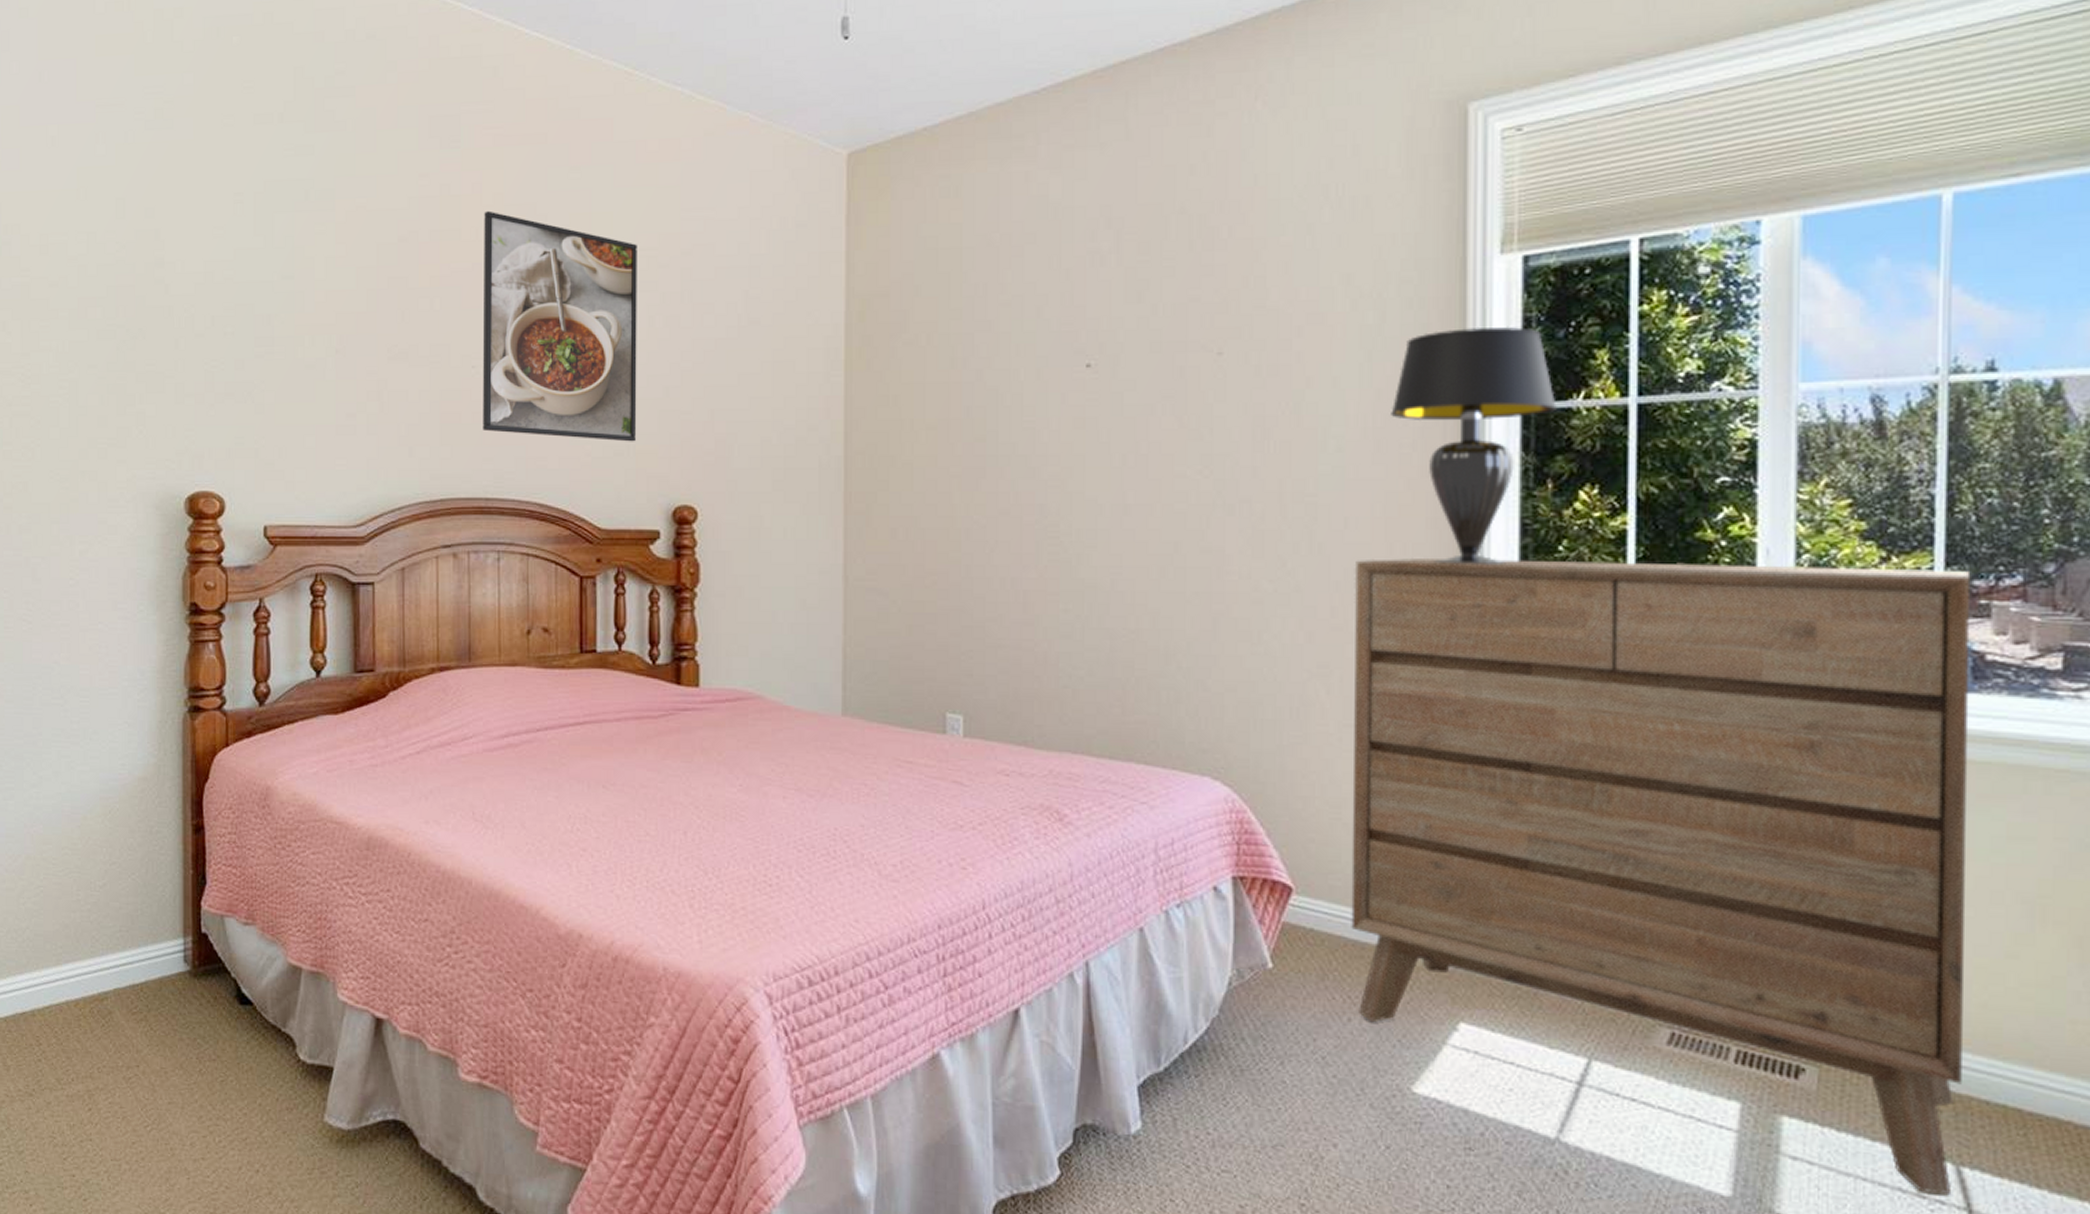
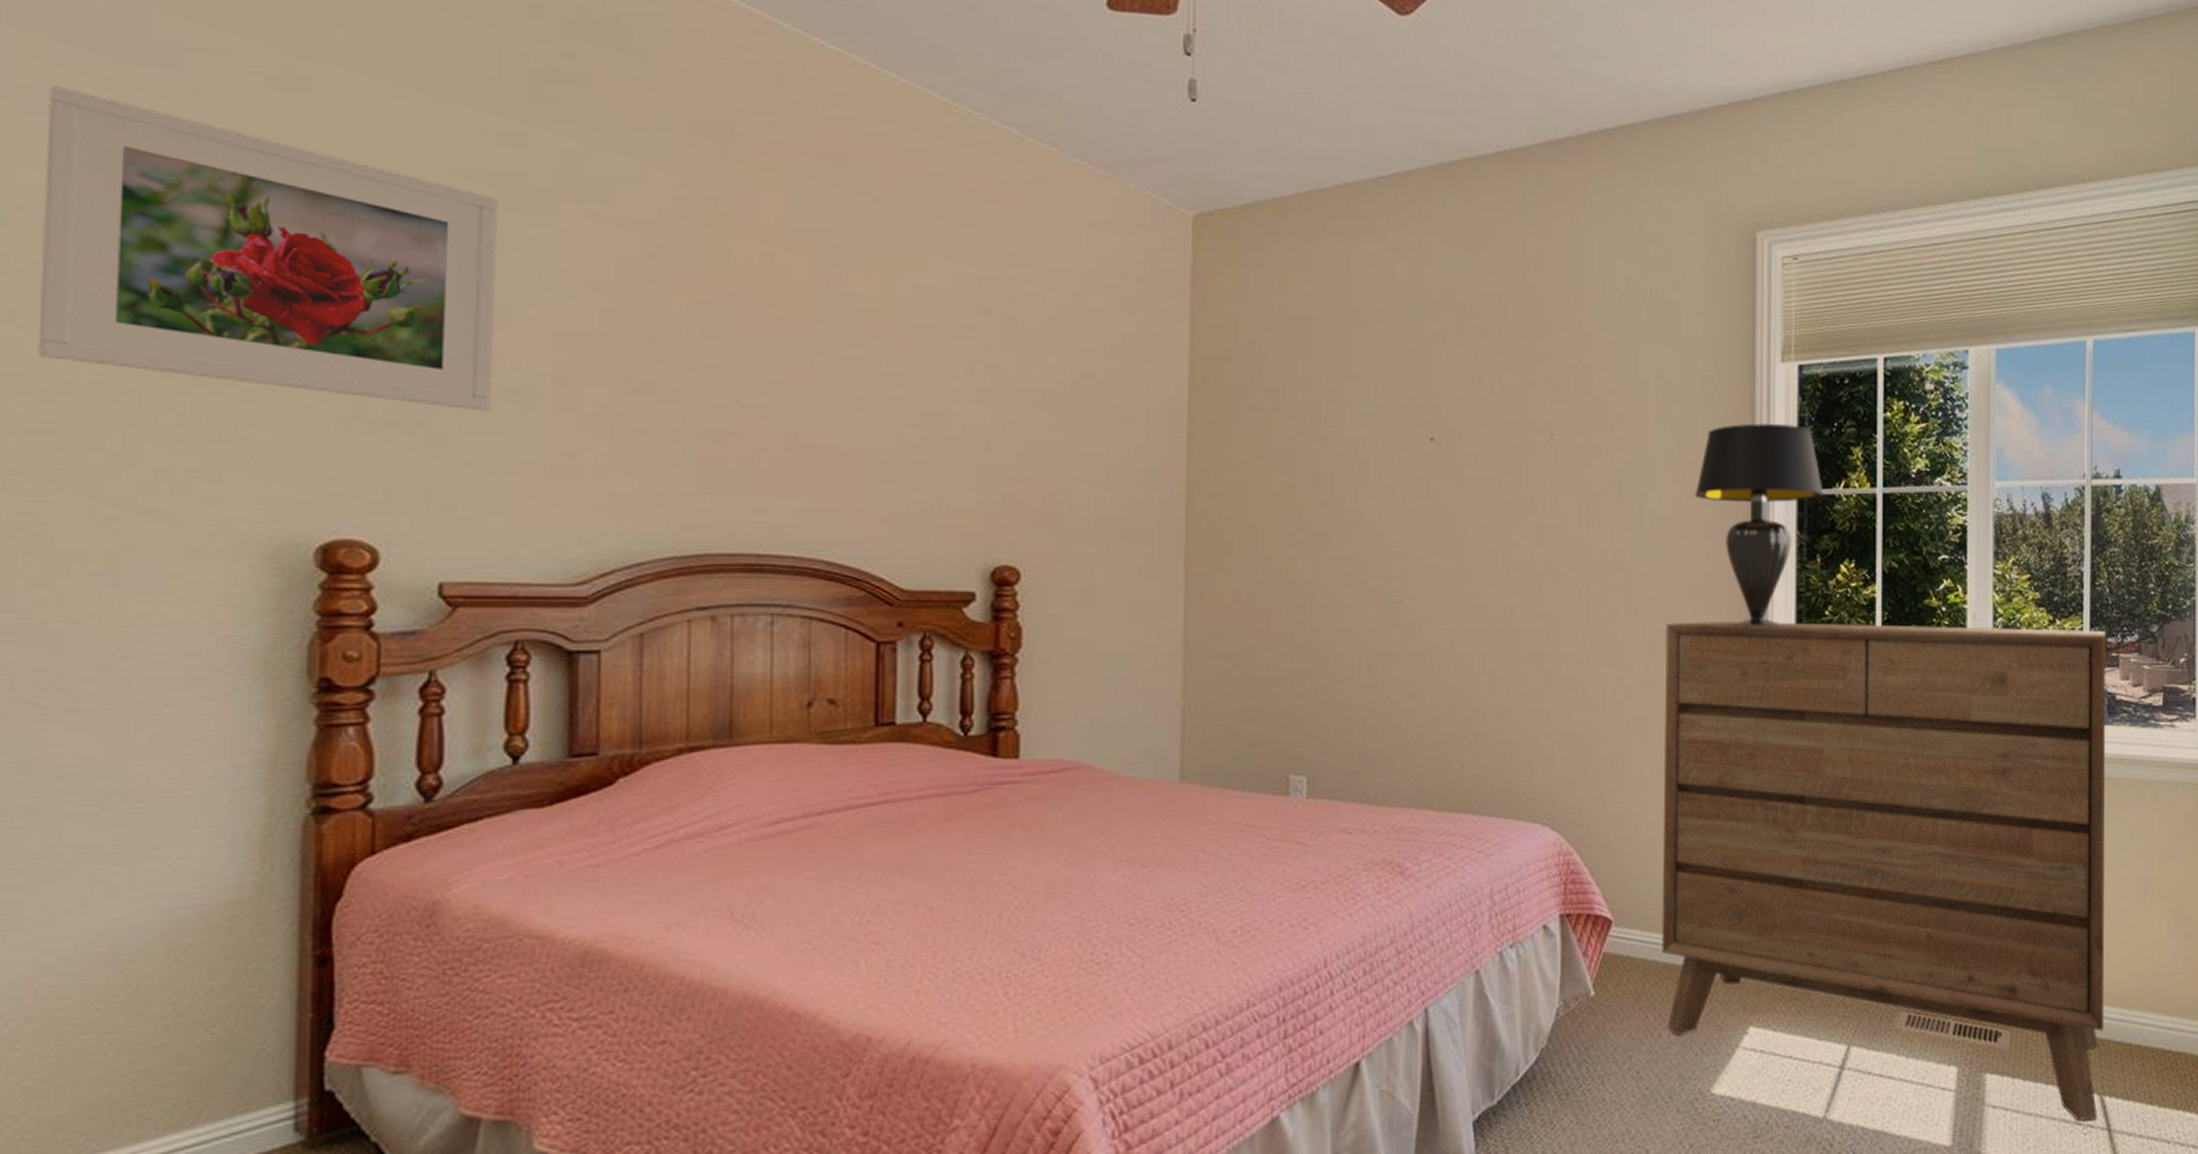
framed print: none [19,146,296,382] -> present [37,86,498,411]
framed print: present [482,210,637,442] -> none [754,233,954,497]

